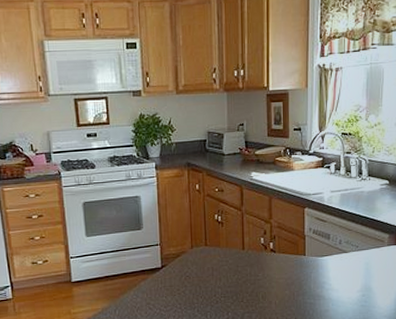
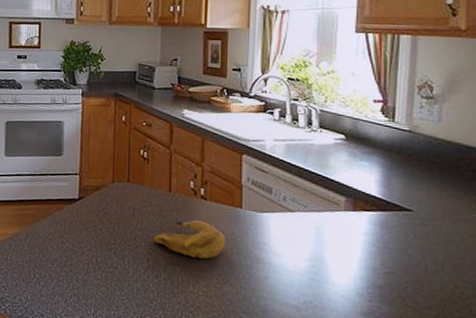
banana: none [231,271,292,304] -> present [153,220,225,259]

